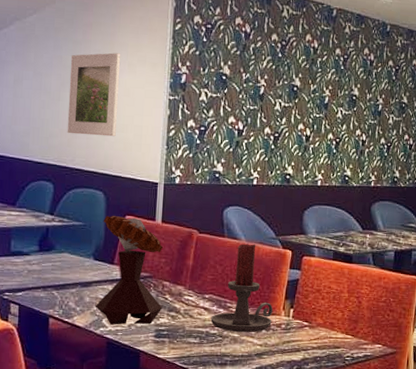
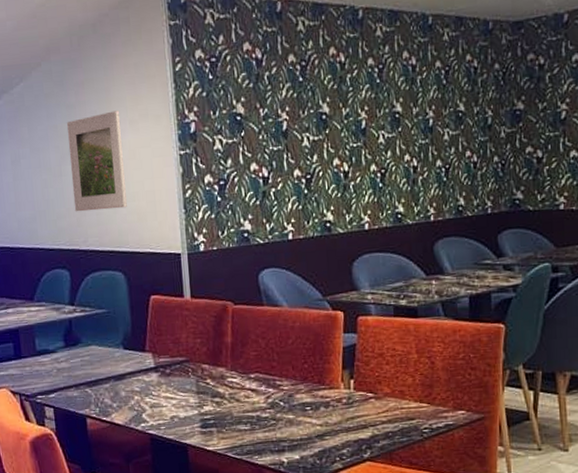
mushroom: present [95,215,164,325] -> none [127,296,205,419]
candle holder: present [210,243,273,332] -> none [260,309,330,413]

